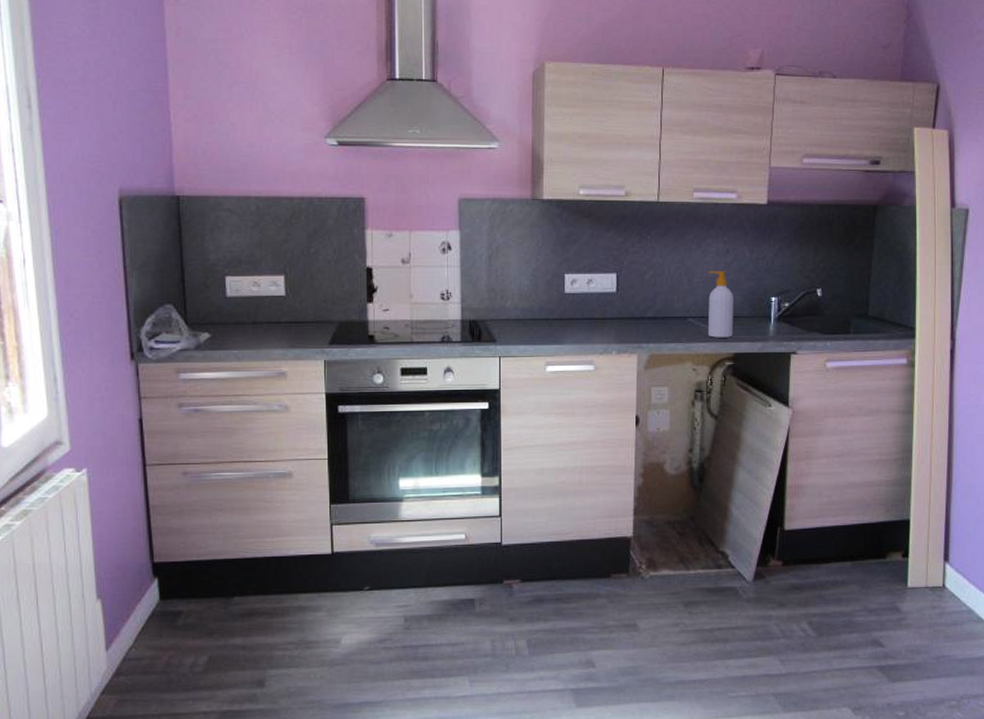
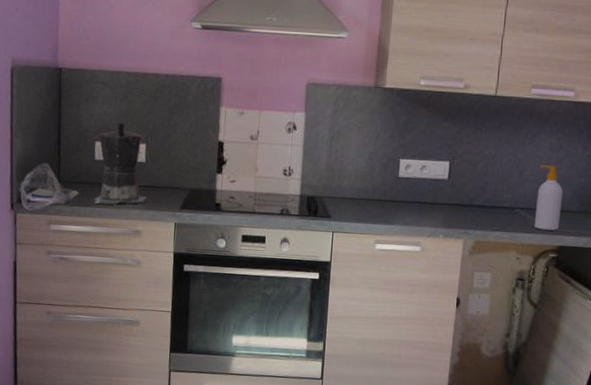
coffee maker: none [229,253,290,345] -> present [94,122,147,205]

